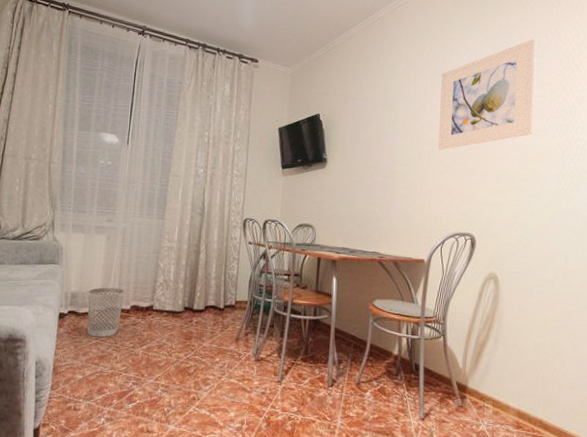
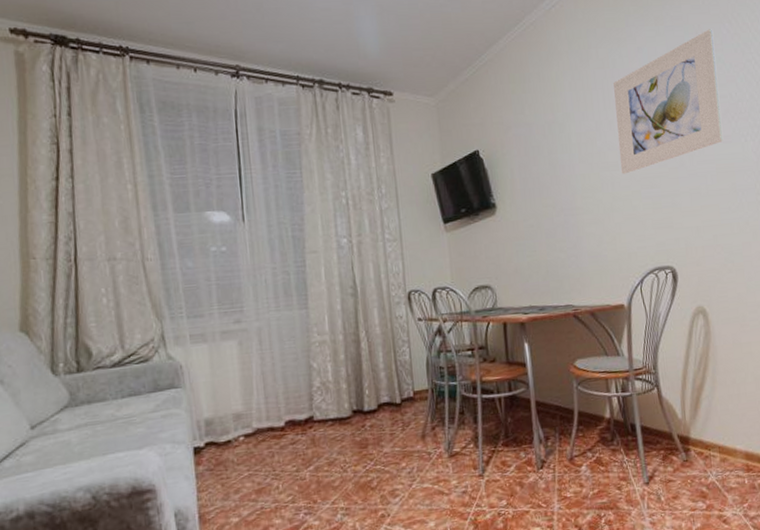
wastebasket: present [87,287,125,338] -> none [226,402,275,469]

